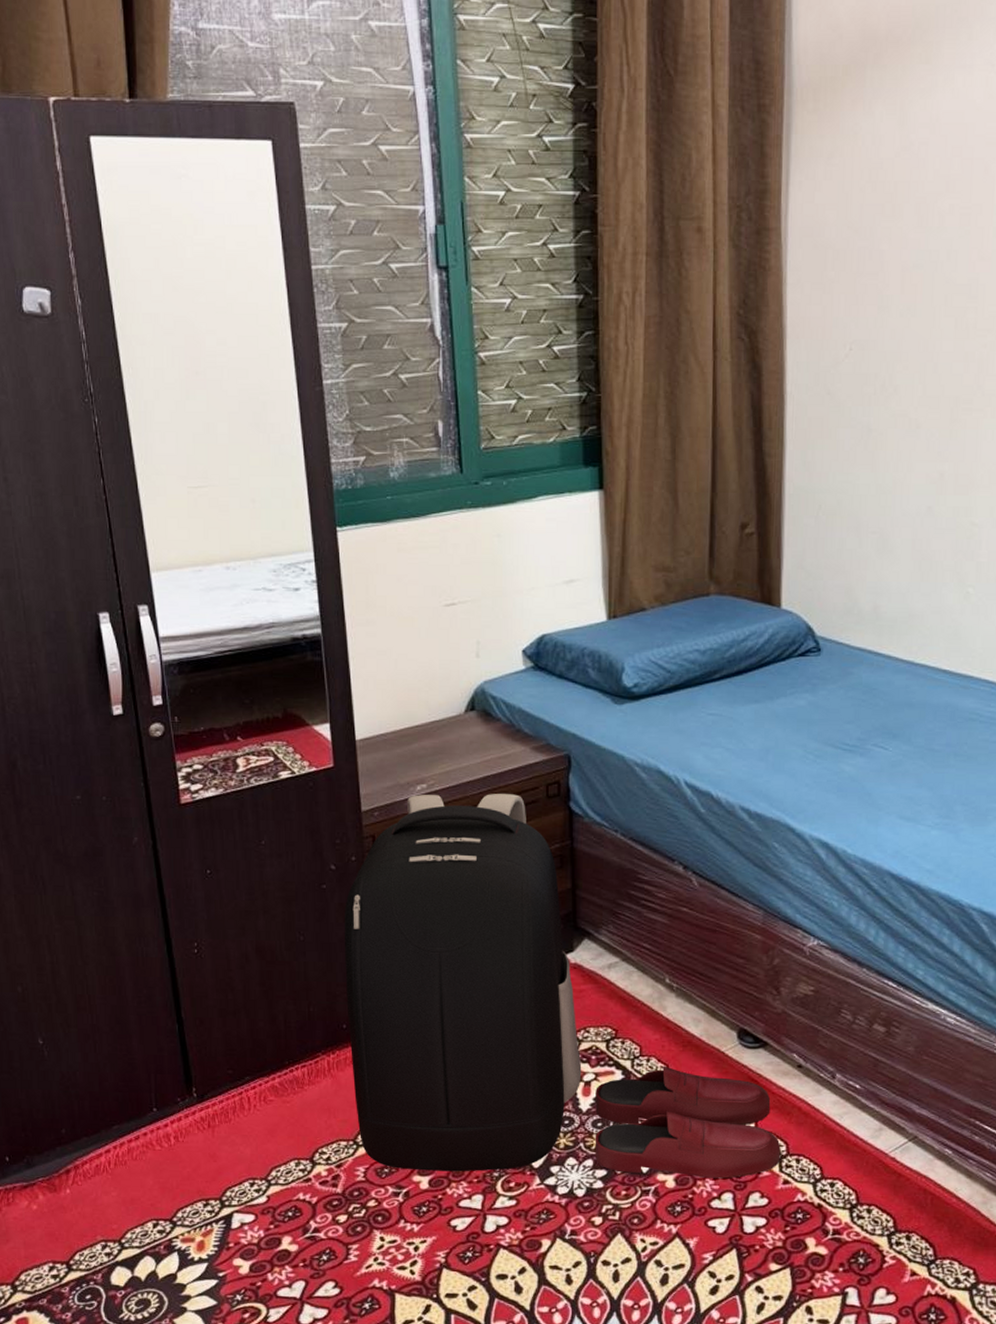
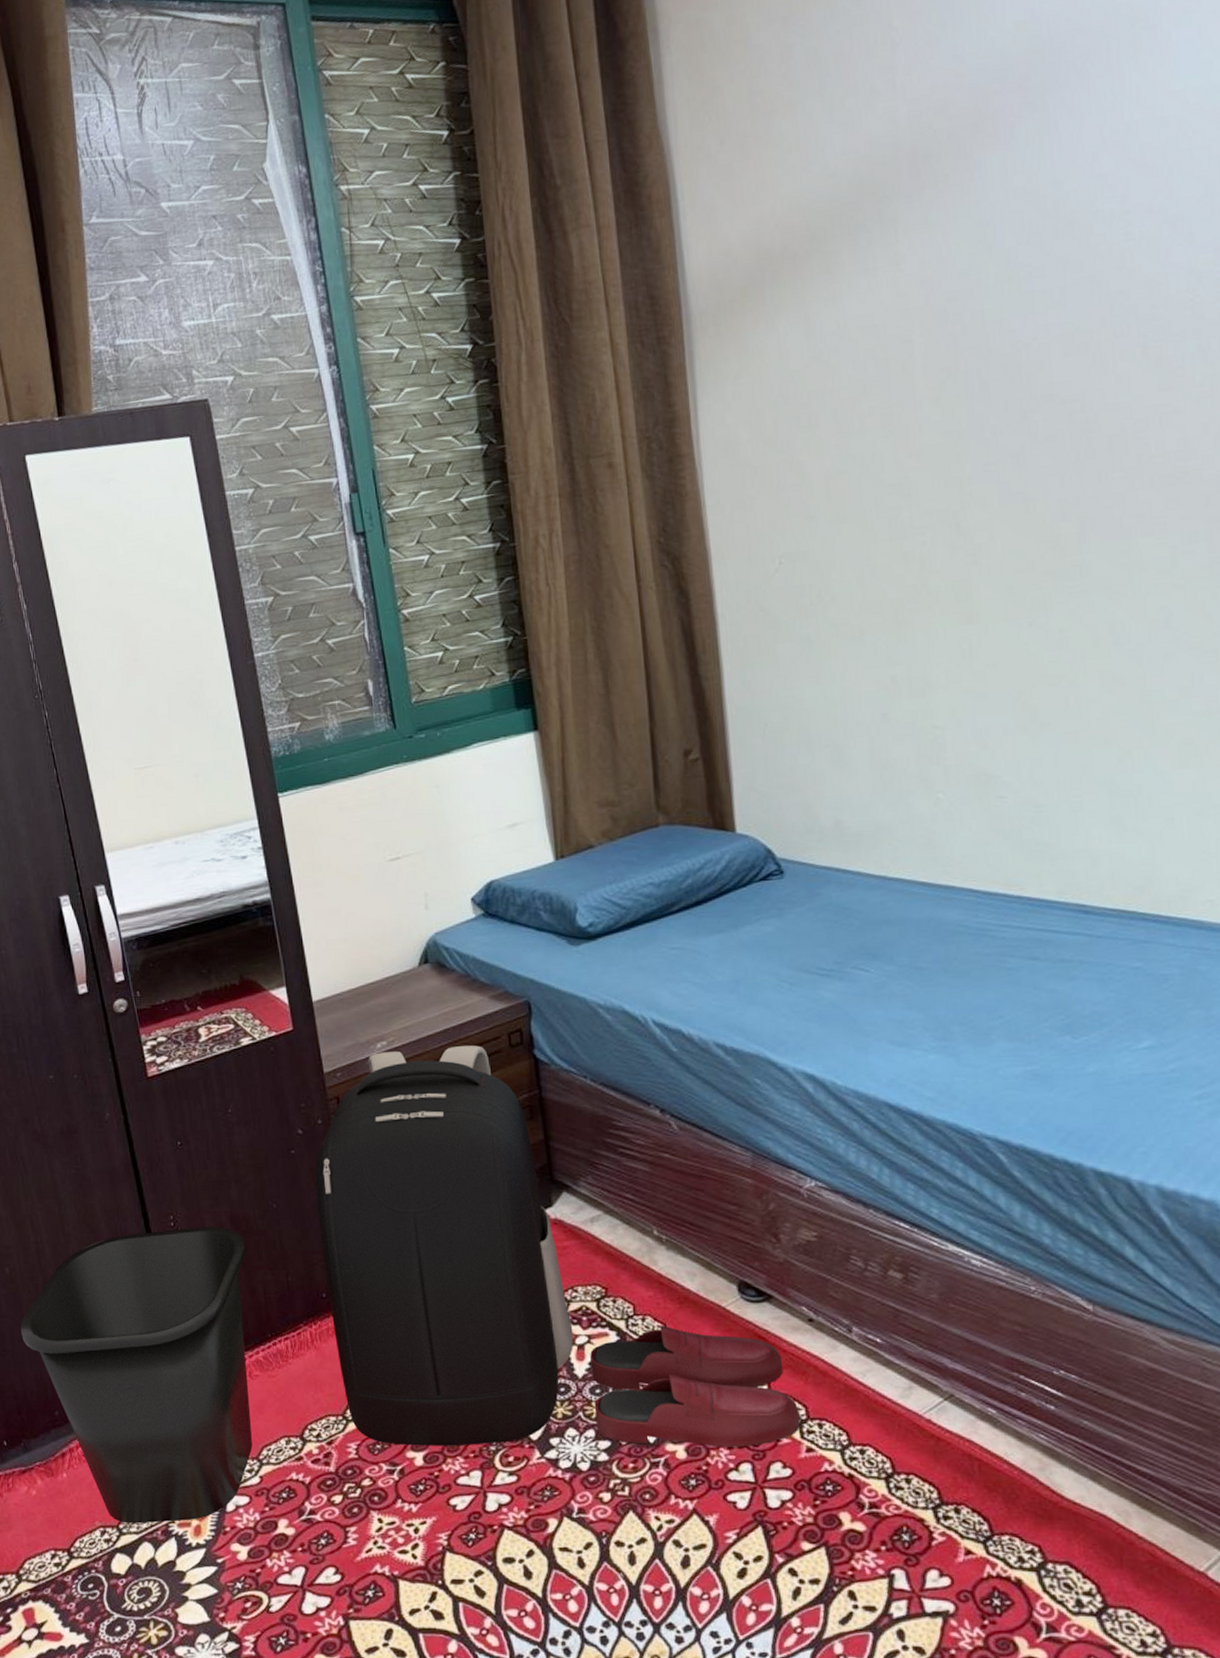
waste bin: none [30,954,270,1239] -> present [20,1226,253,1524]

